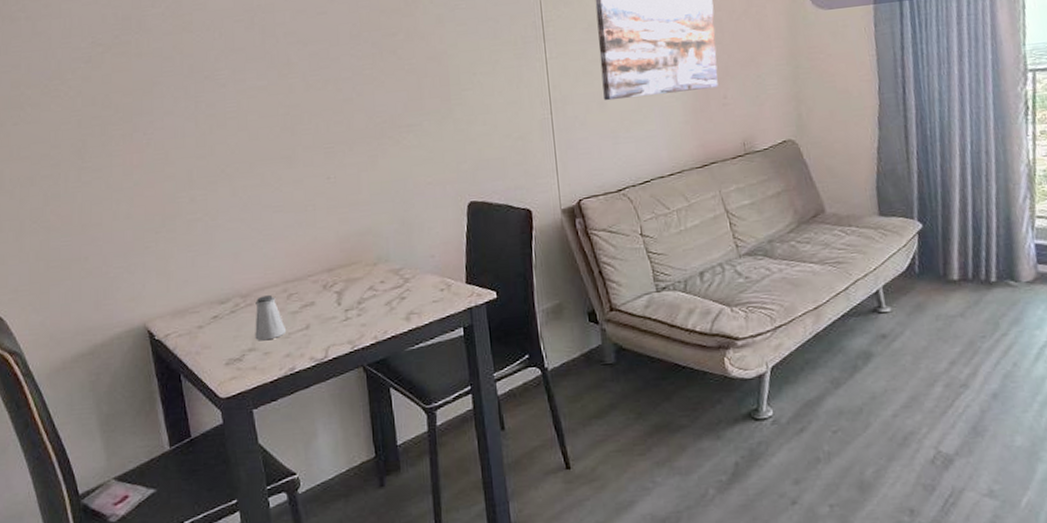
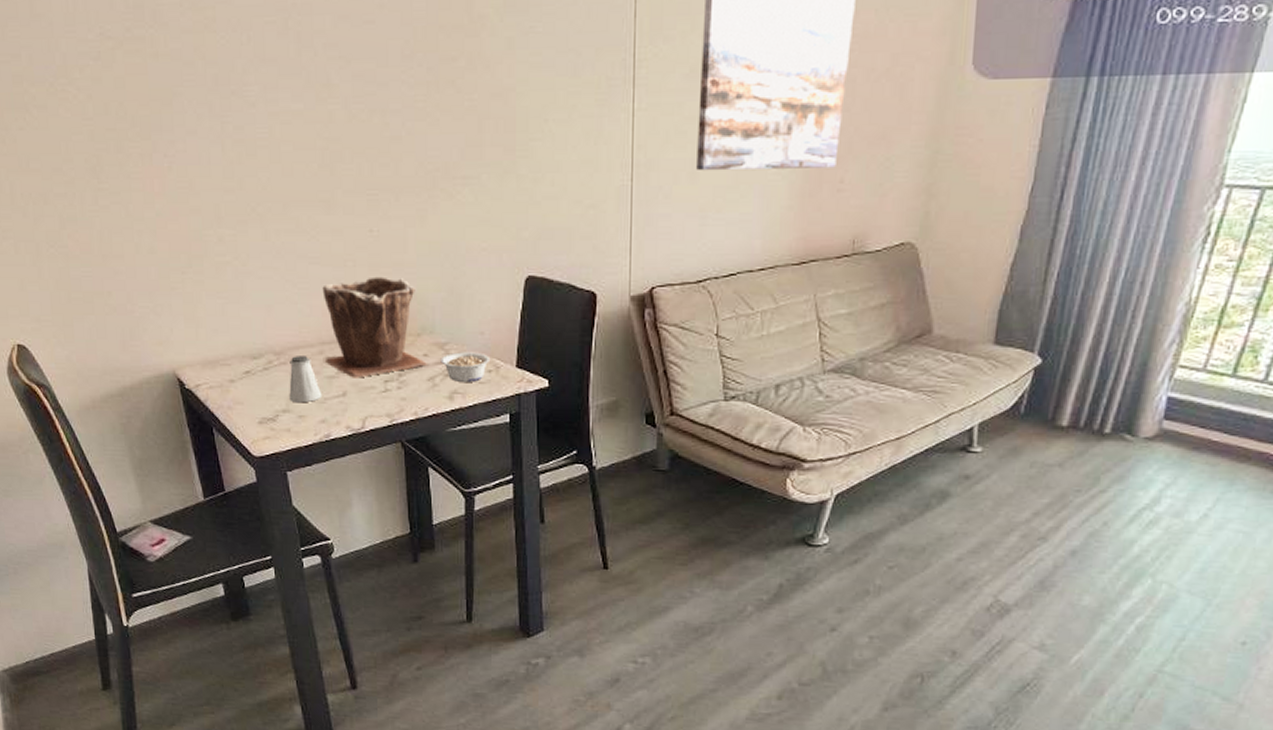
plant pot: none [285,216,384,311] -> present [322,276,427,378]
legume: none [396,274,441,304] -> present [440,352,489,383]

